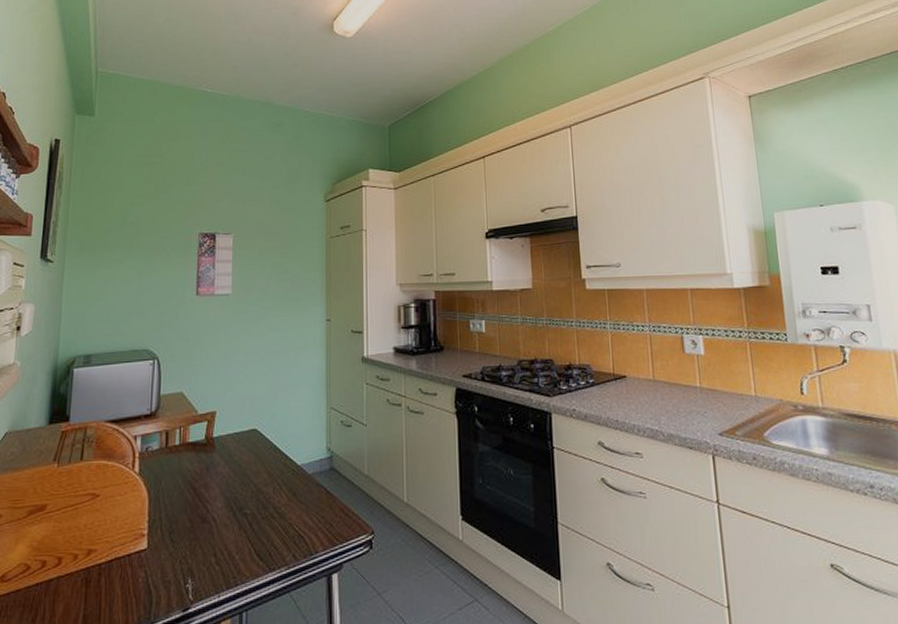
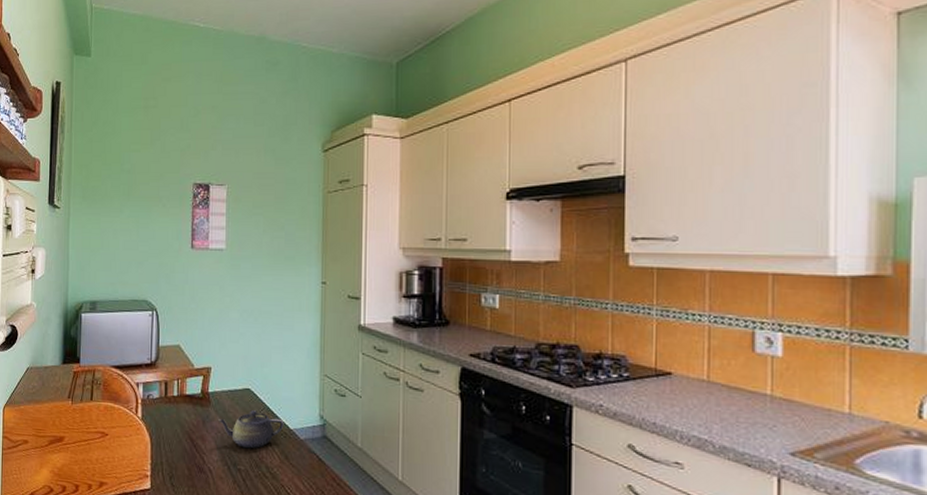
teapot: none [222,451,292,491] -> present [217,410,284,449]

